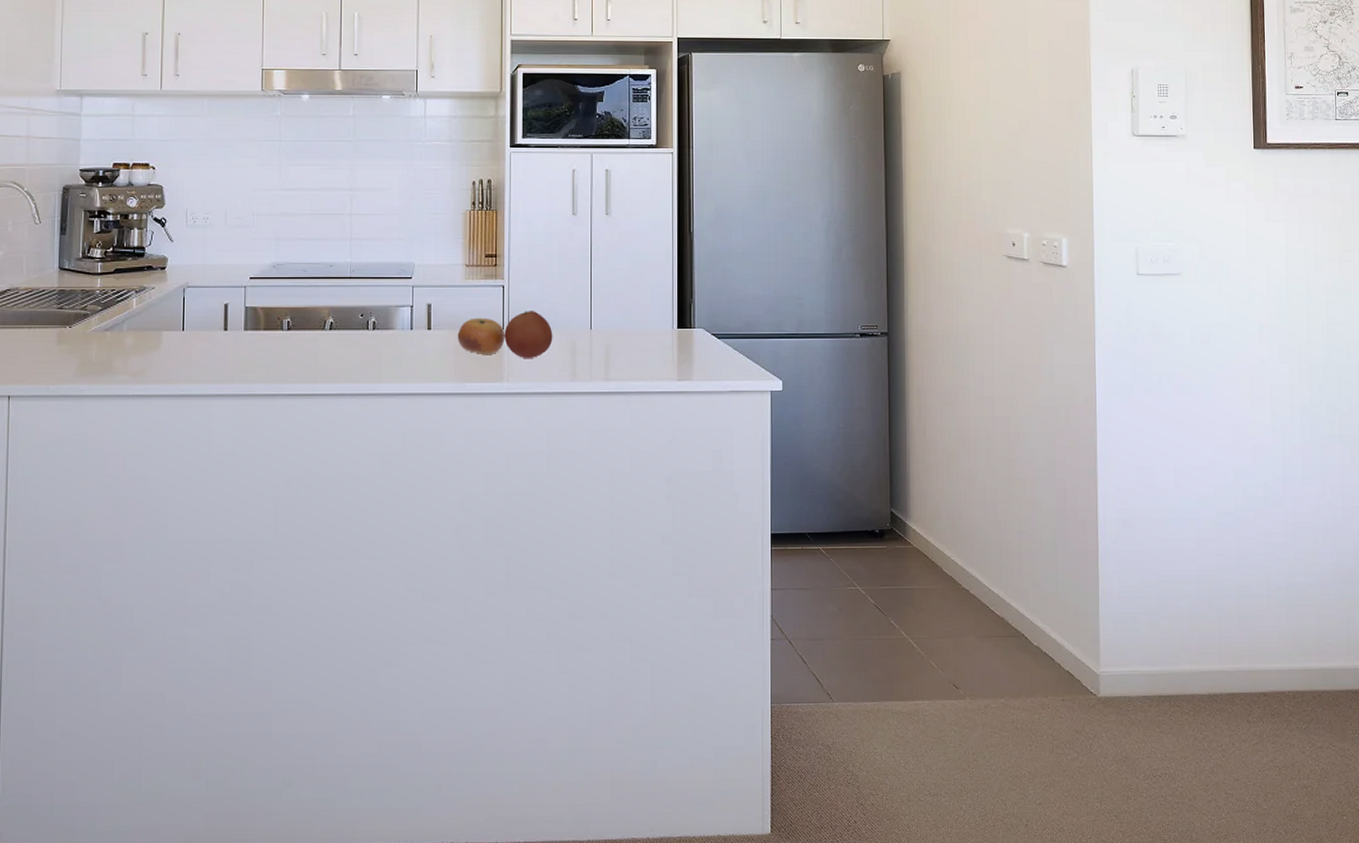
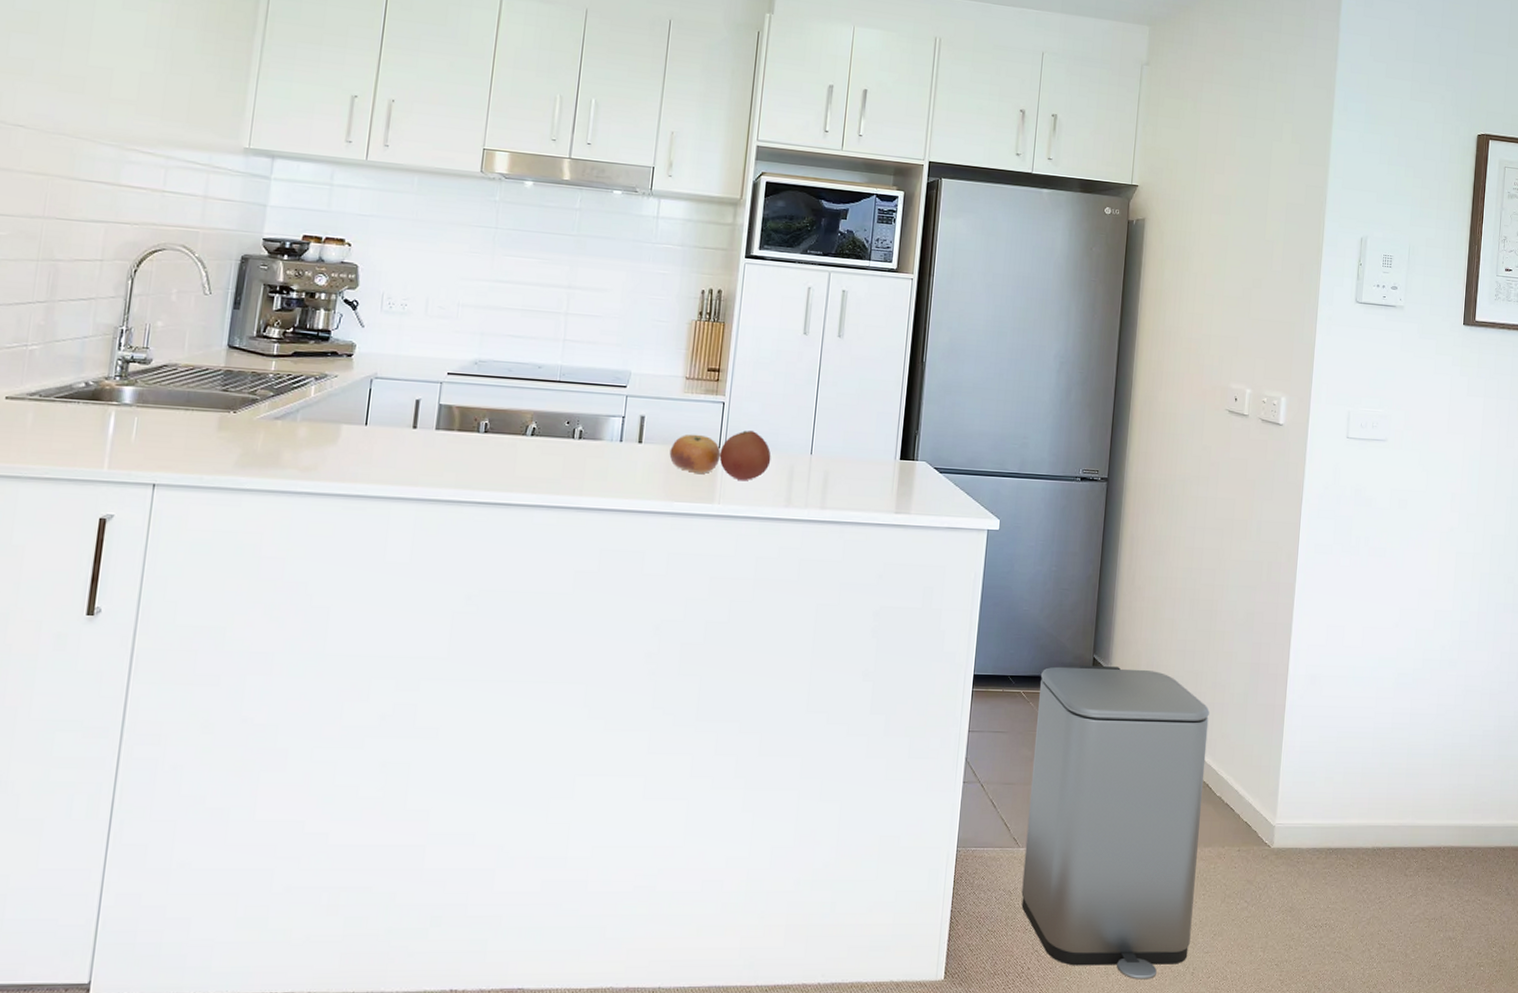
pedal bin: none [838,519,1021,832] -> present [1021,664,1210,980]

